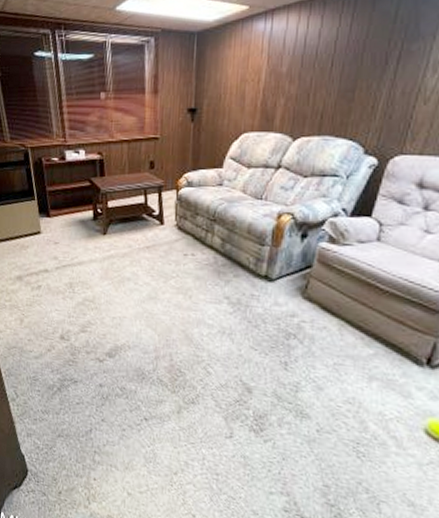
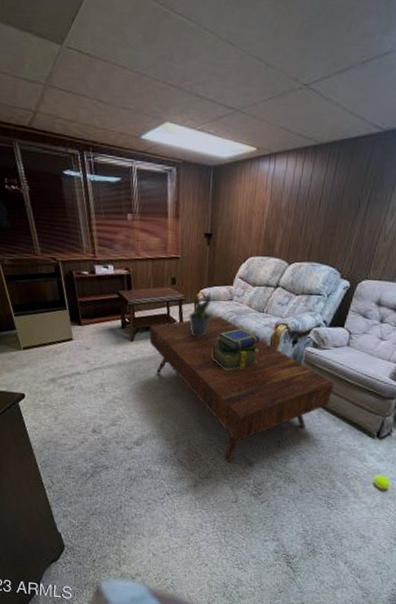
coffee table: none [123,205,360,387] -> present [149,316,334,463]
potted plant: none [170,175,197,230] -> present [189,290,212,337]
stack of books: none [198,219,258,271] -> present [212,328,260,371]

